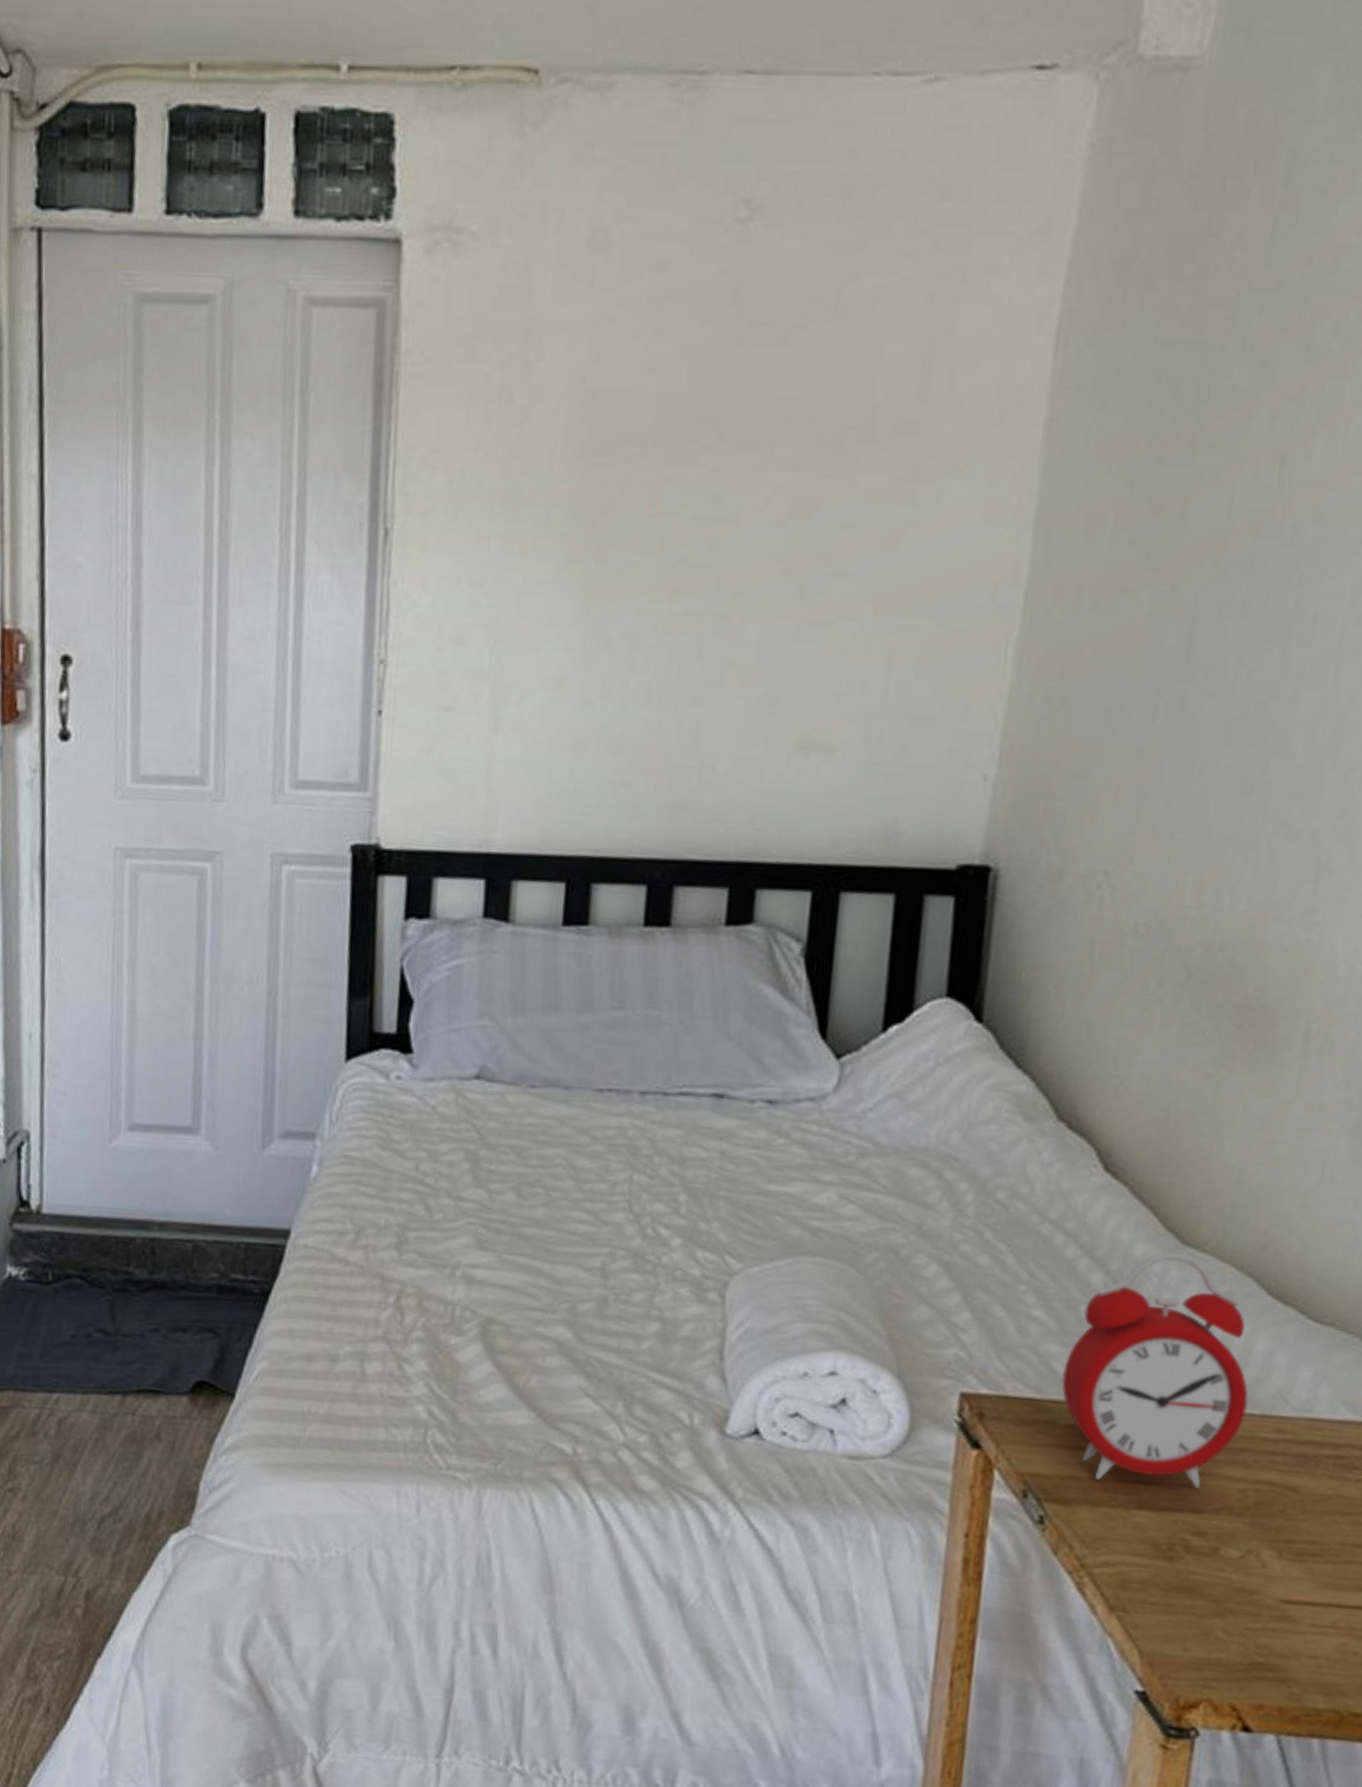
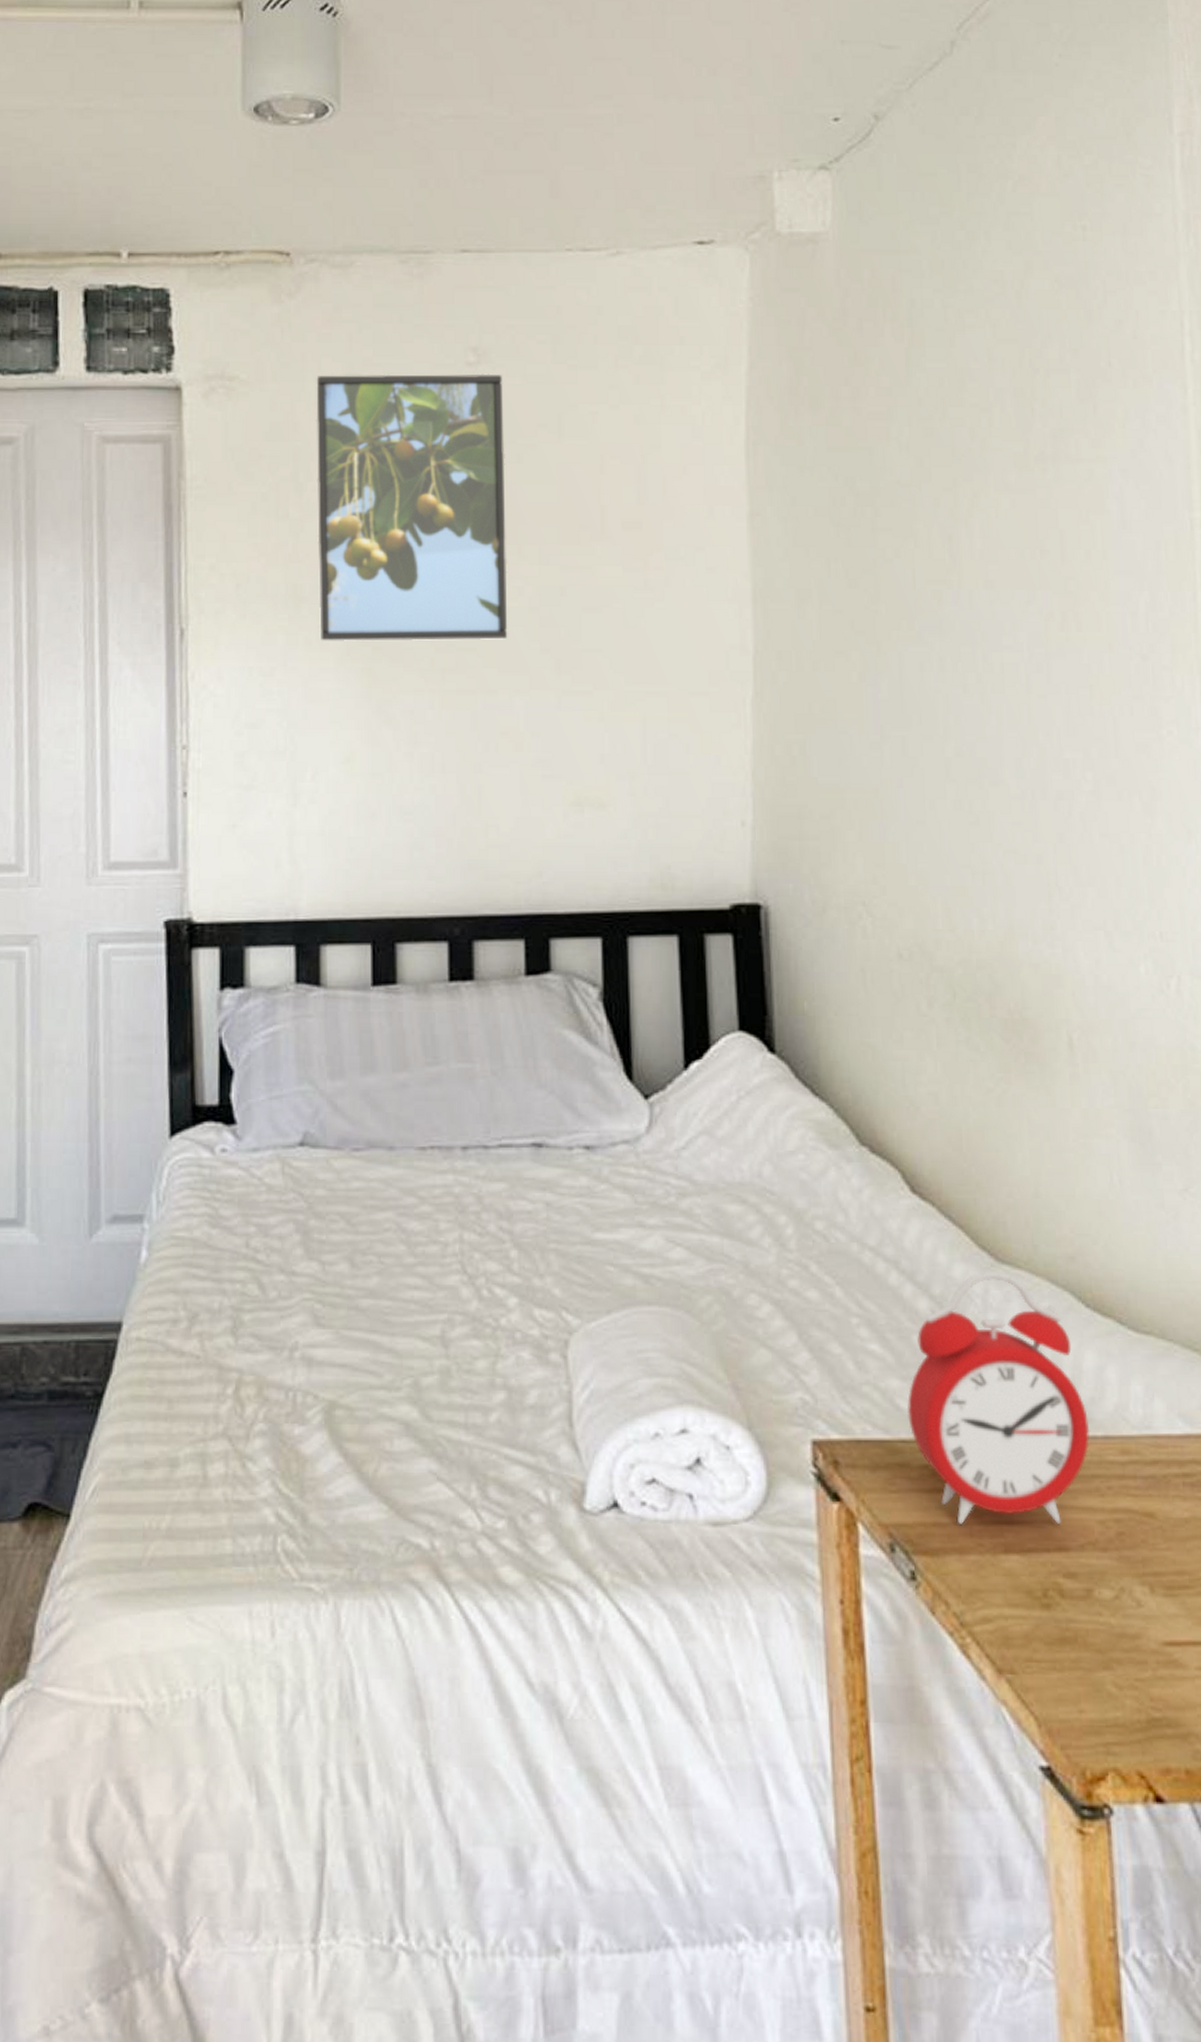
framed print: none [537,229,776,558] -> present [316,374,508,642]

